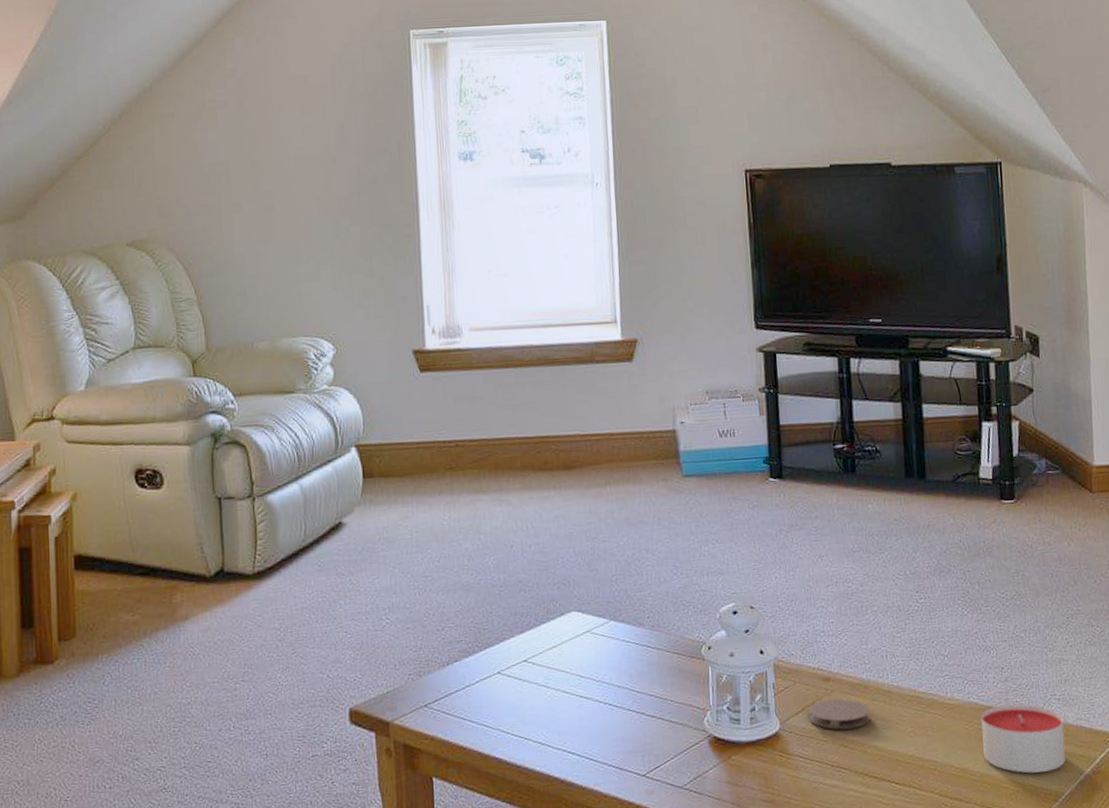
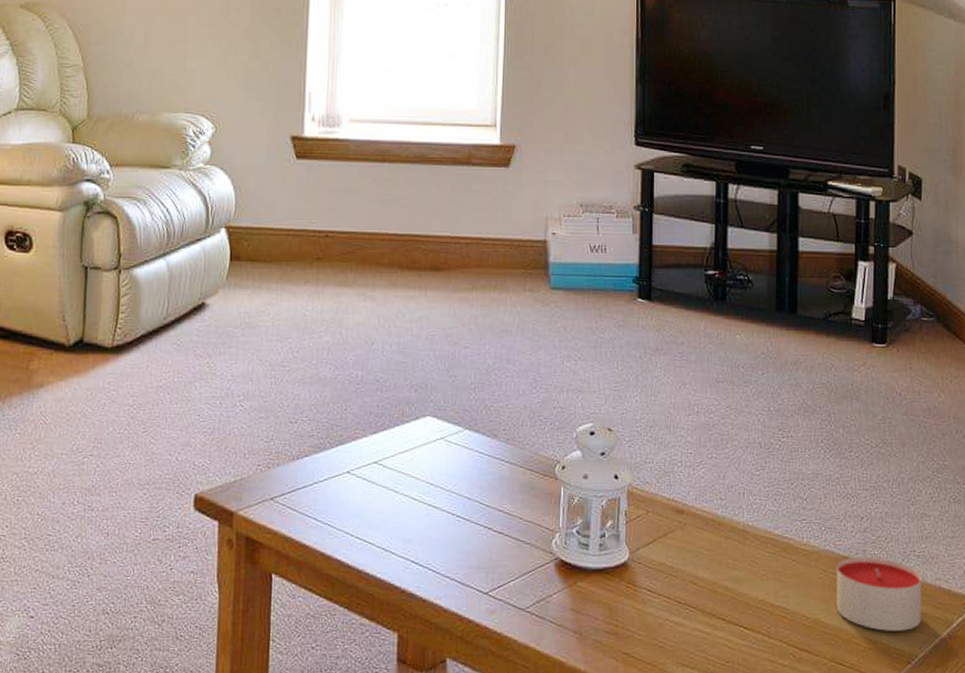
coaster: present [808,698,870,730] -> none [659,532,722,566]

